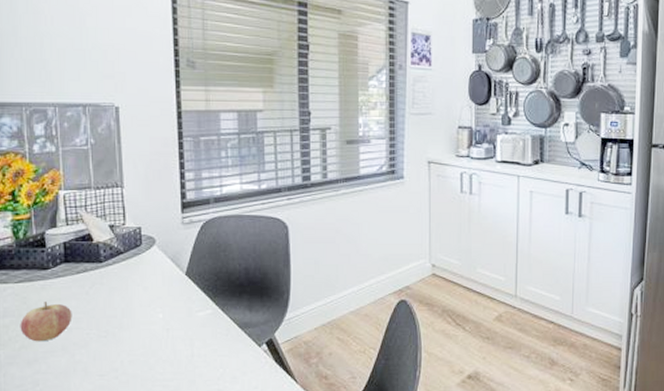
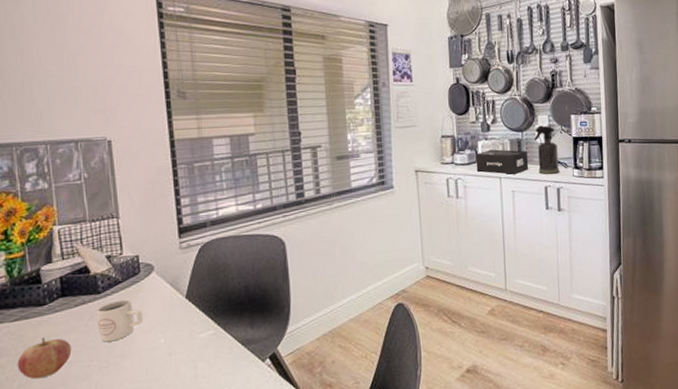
mug: none [97,271,142,312] -> present [96,299,143,342]
box: none [493,145,549,174] -> present [475,149,528,175]
spray bottle: none [558,124,584,177] -> present [534,126,559,175]

